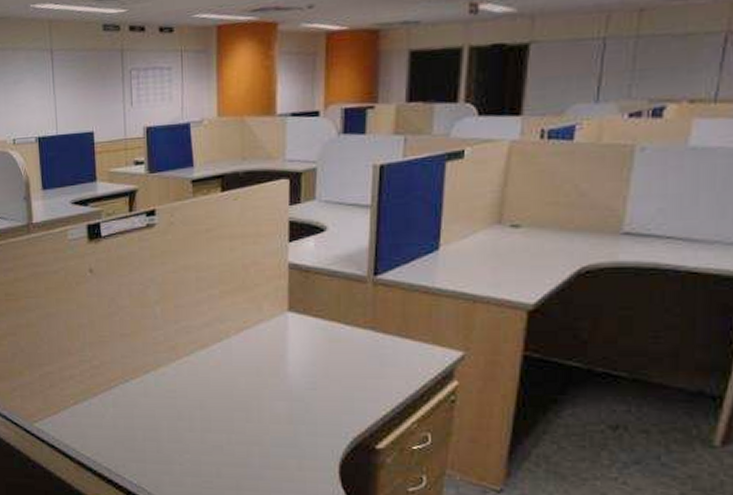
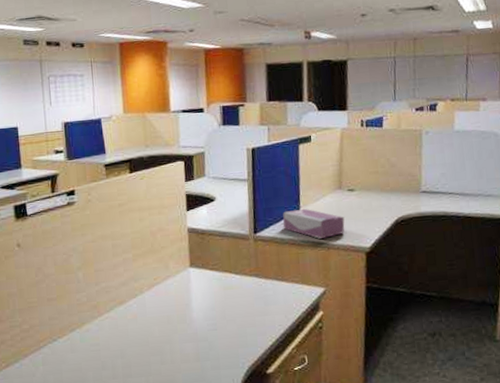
tissue box: none [413,247,501,288] -> present [282,208,345,239]

